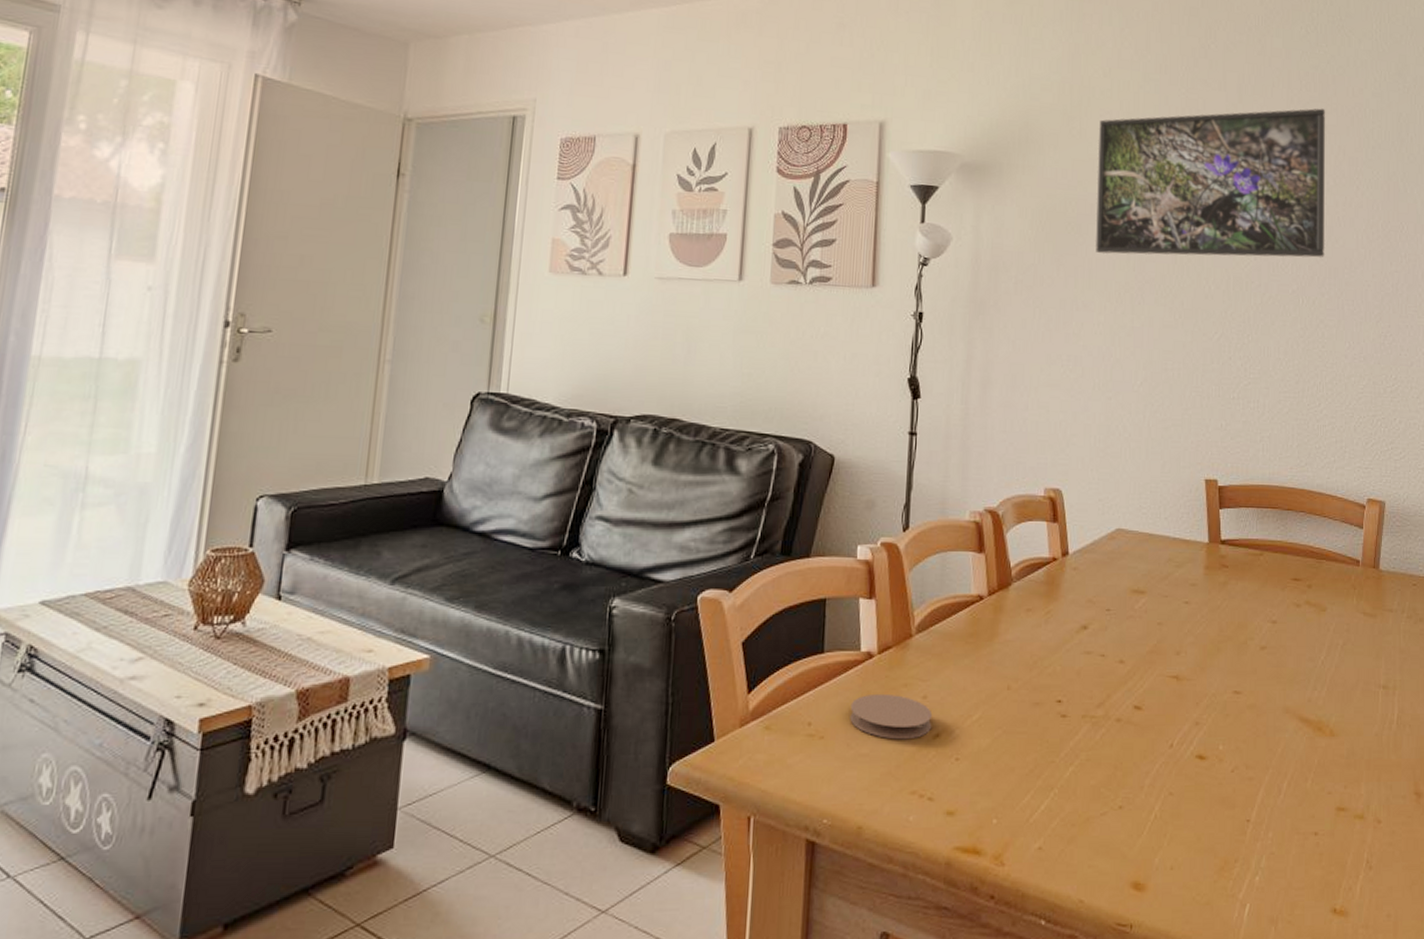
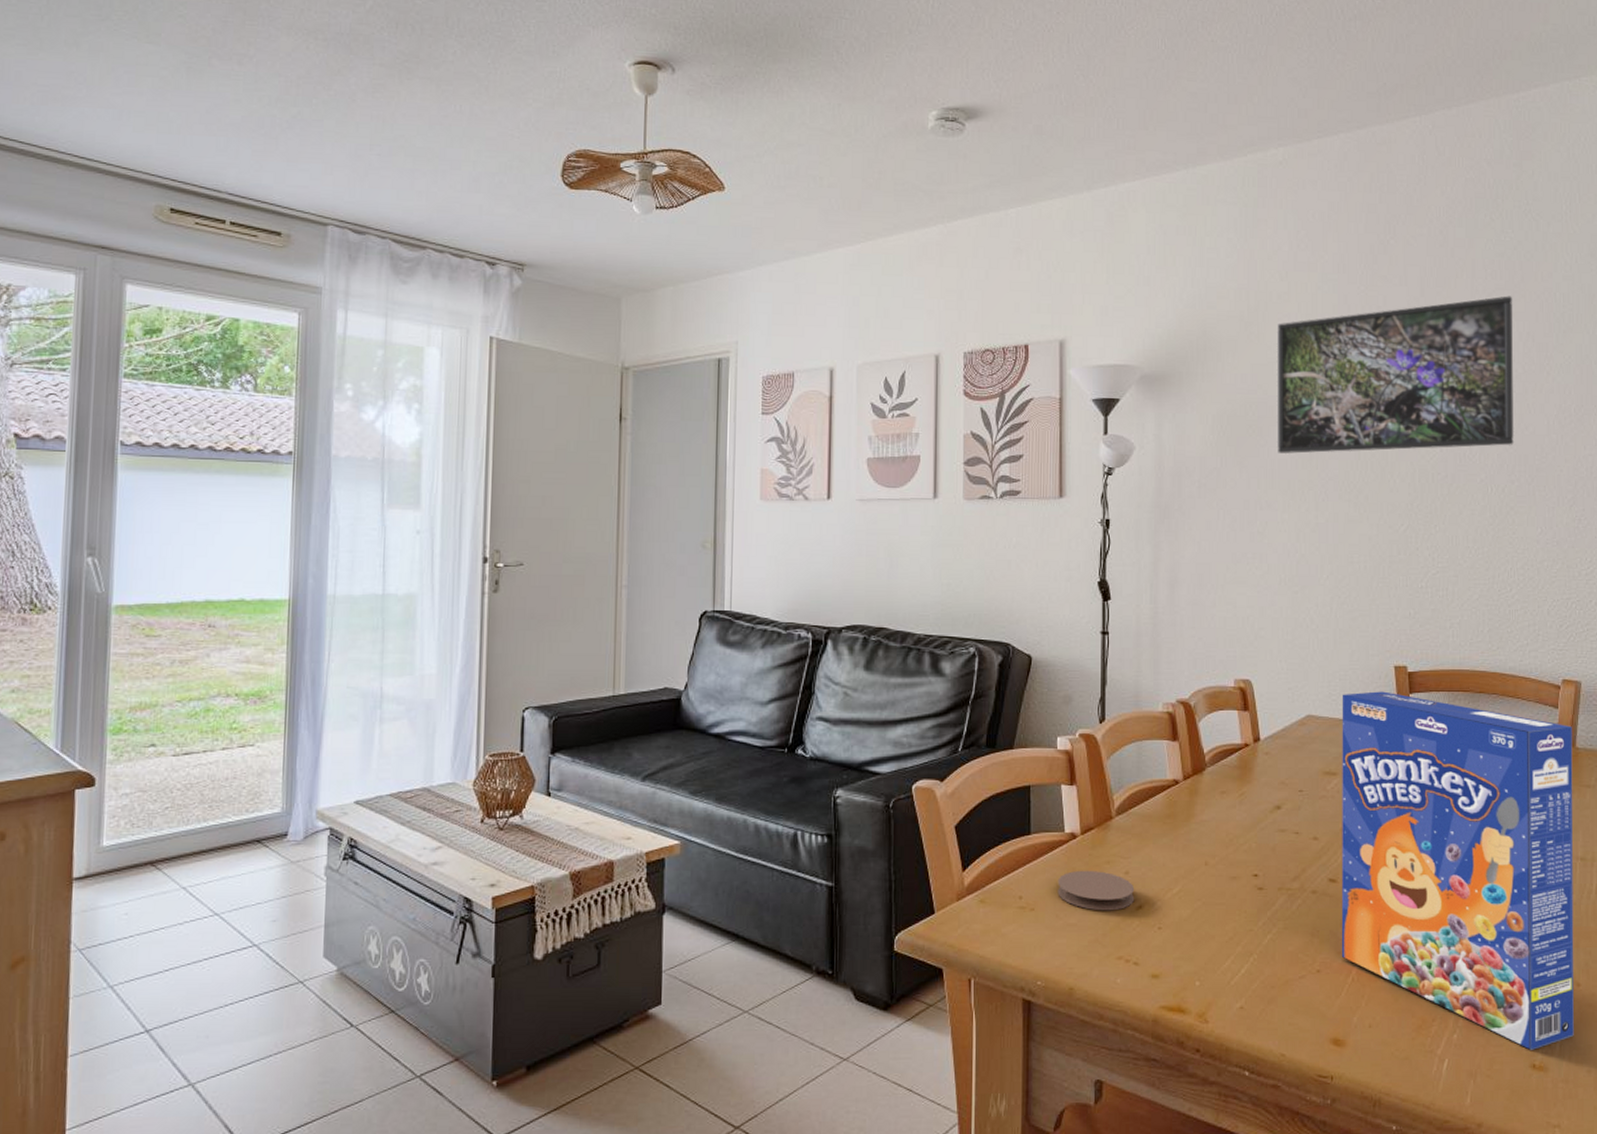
cereal box: none [1144,505,1376,893] -> present [1341,691,1574,1050]

